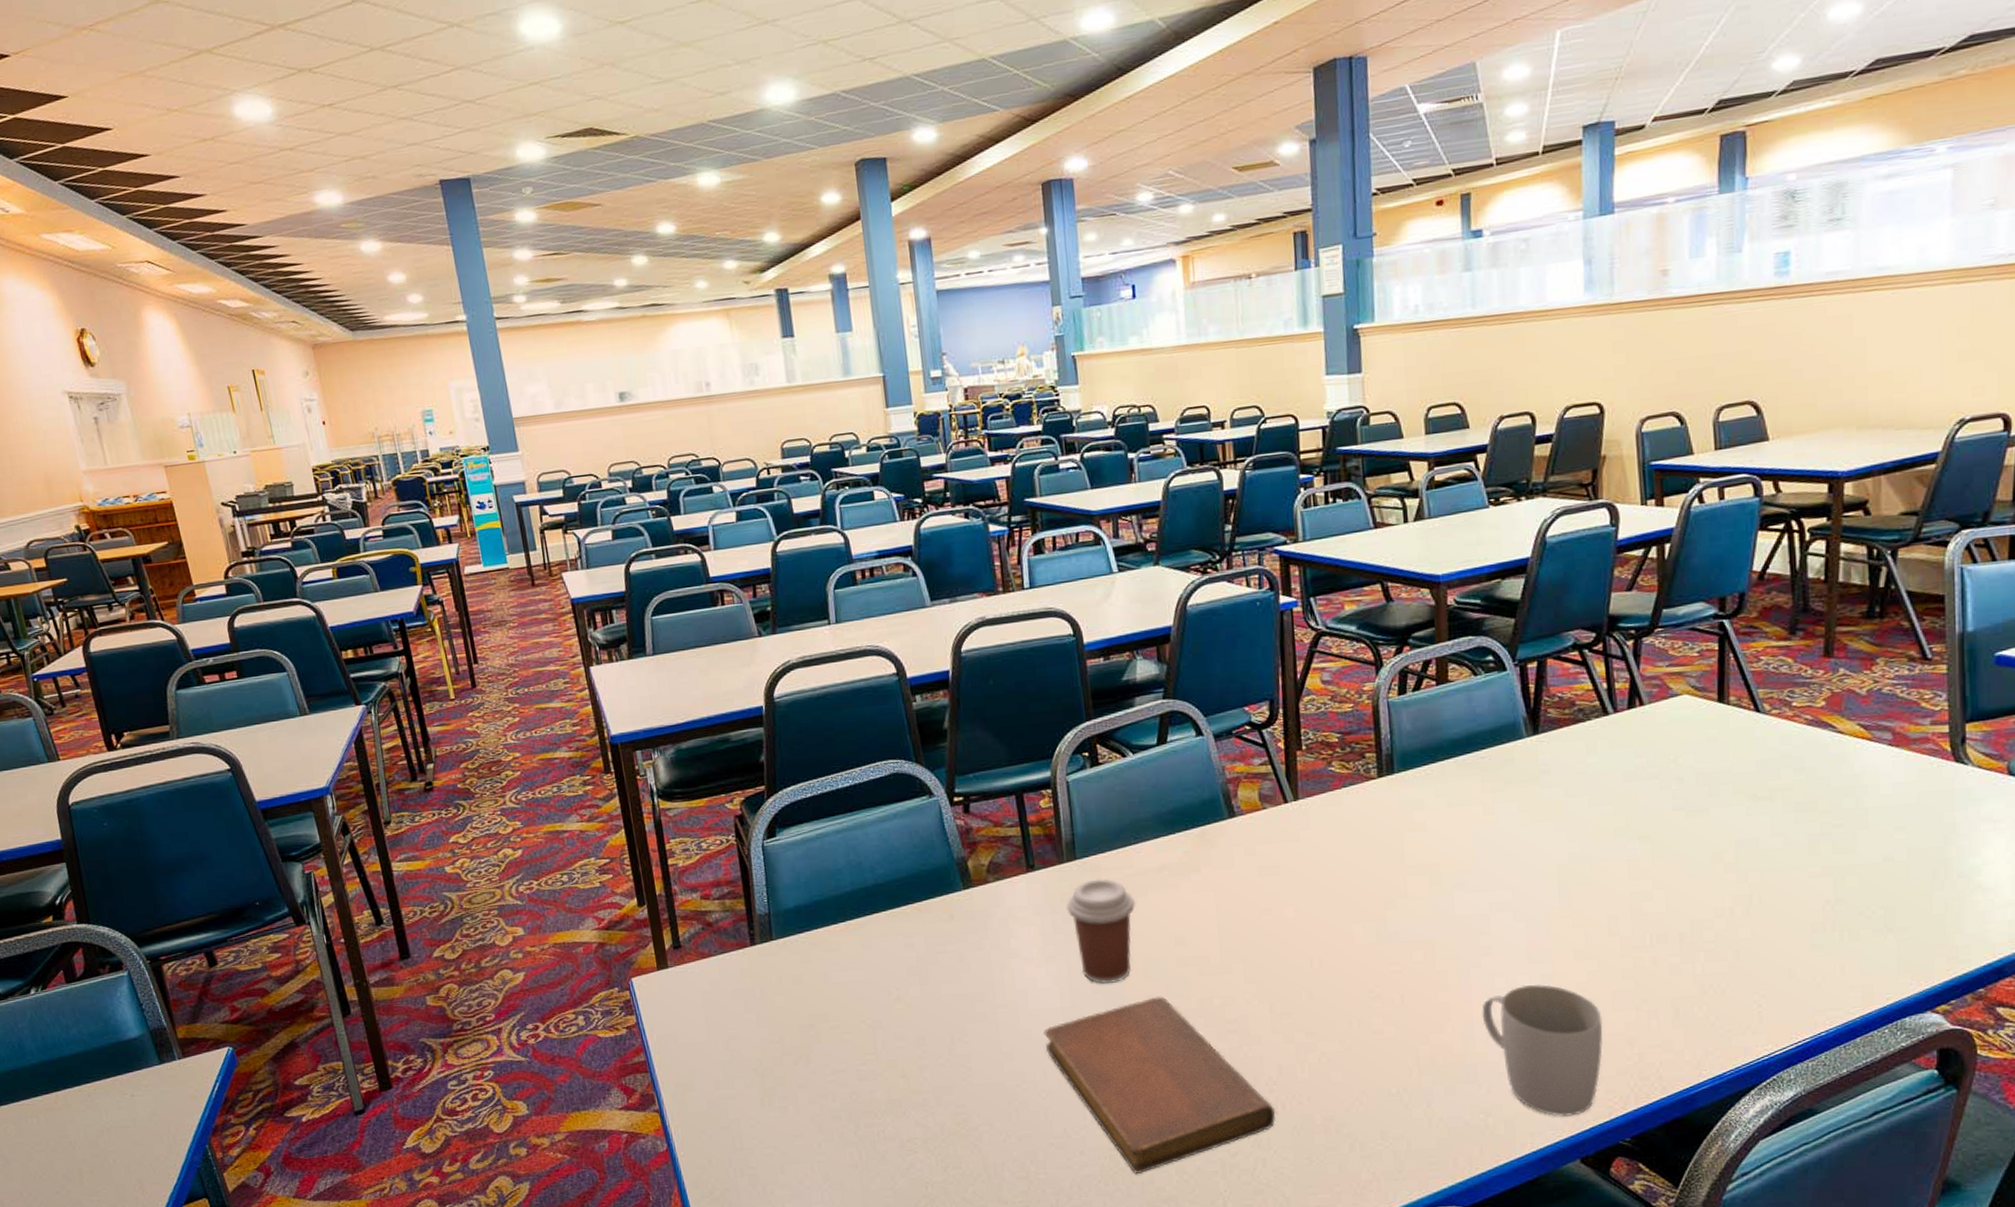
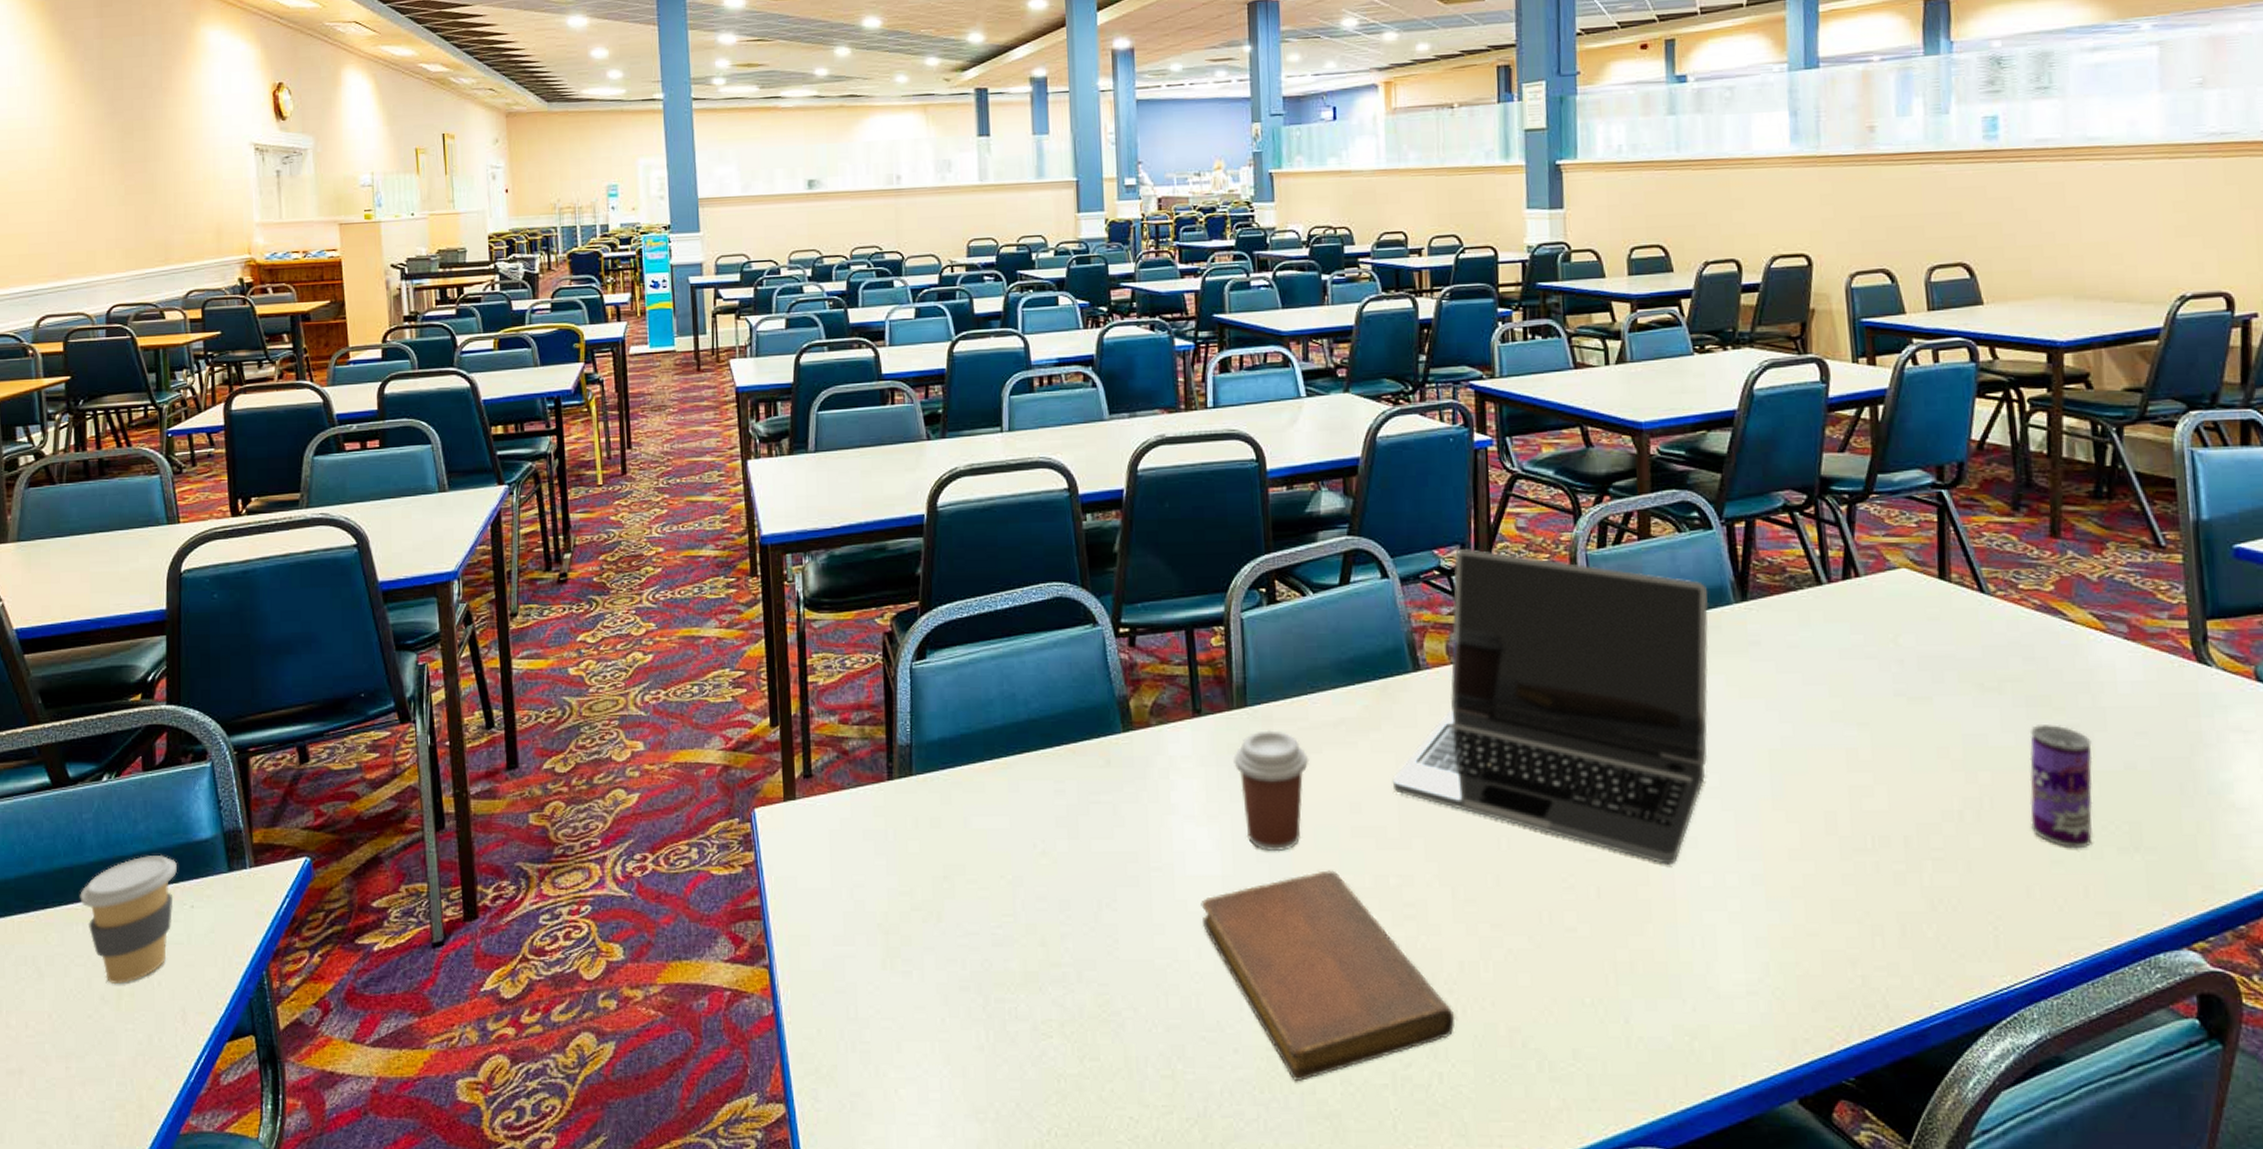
coffee cup: none [28,1053,117,1165] -> present [80,854,177,985]
laptop: none [1212,704,1503,971] -> present [1392,549,1709,865]
mug: present [1482,983,1603,1117] -> none [1686,885,1822,1046]
beverage can: none [1794,826,1854,934] -> present [2029,725,2093,849]

